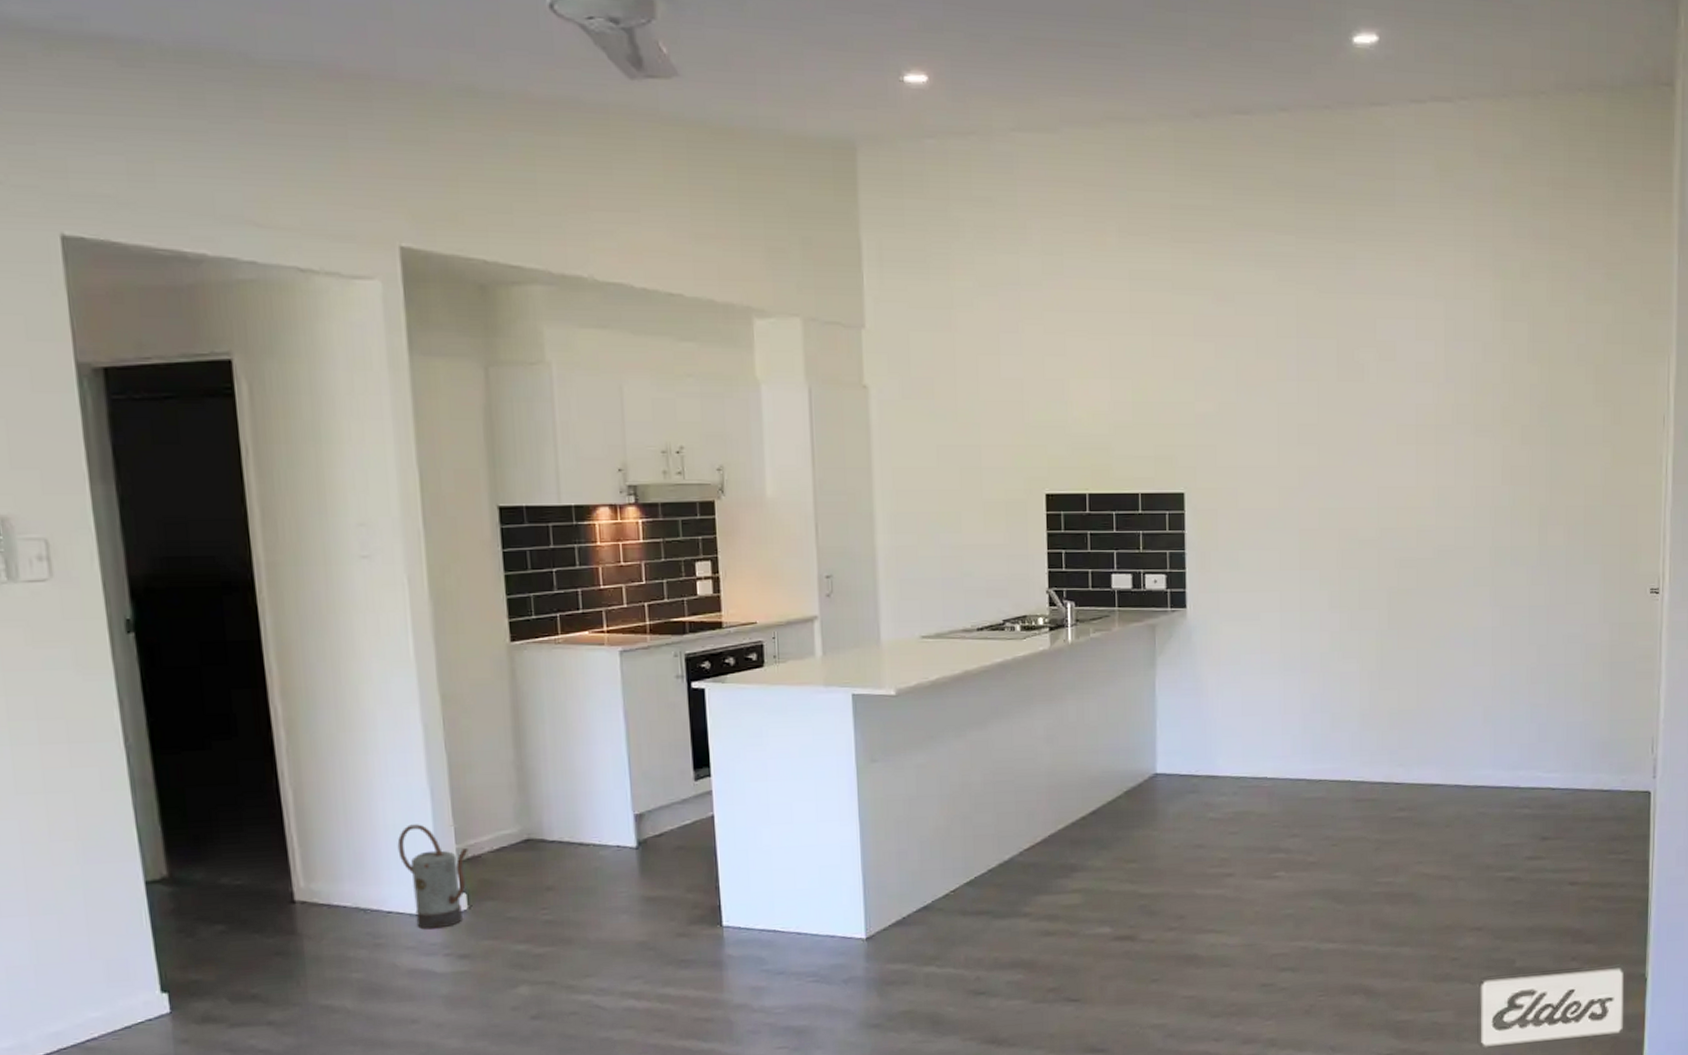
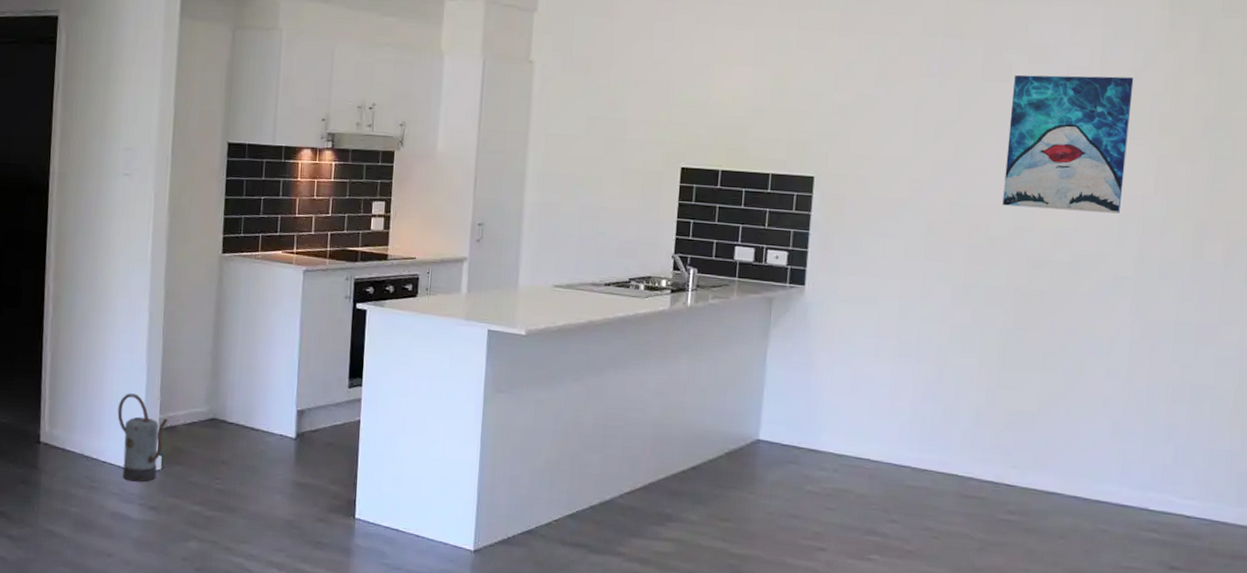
wall art: none [1367,370,1476,507] -> present [1002,74,1134,214]

